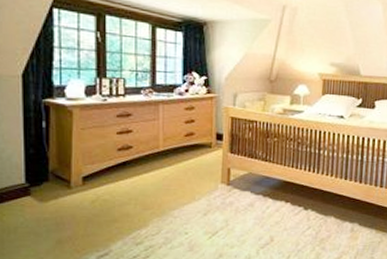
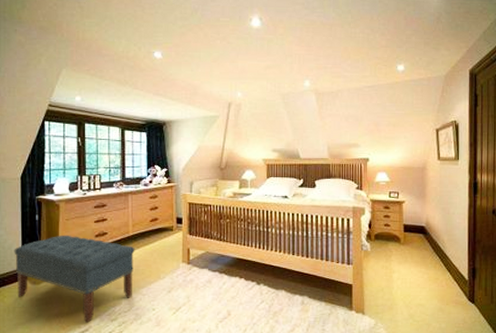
bench: none [14,146,166,247] -> present [14,235,135,323]

